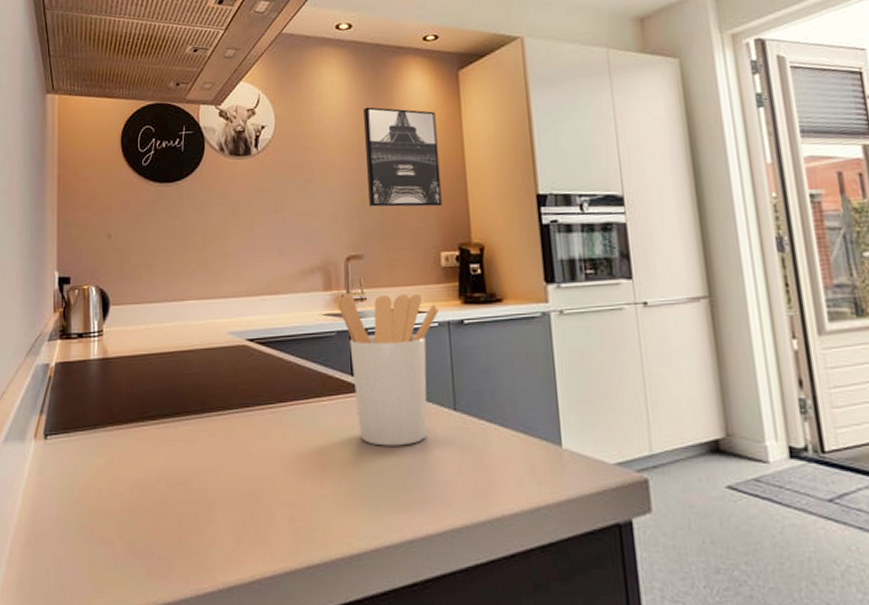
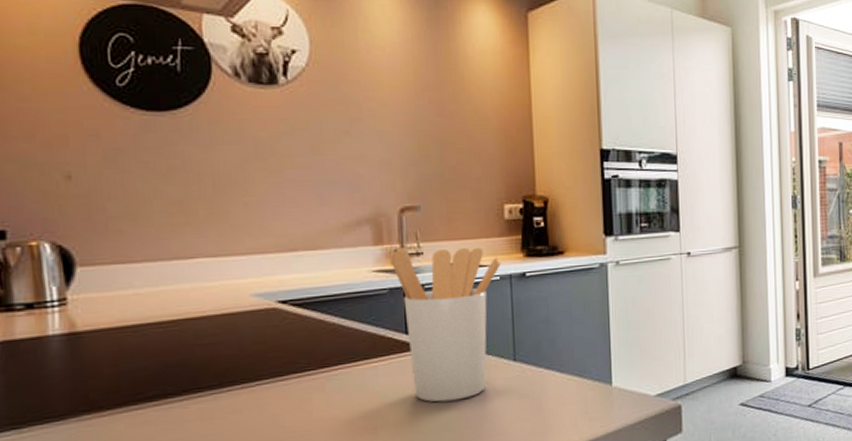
wall art: present [363,107,442,208] -> none [421,41,507,157]

